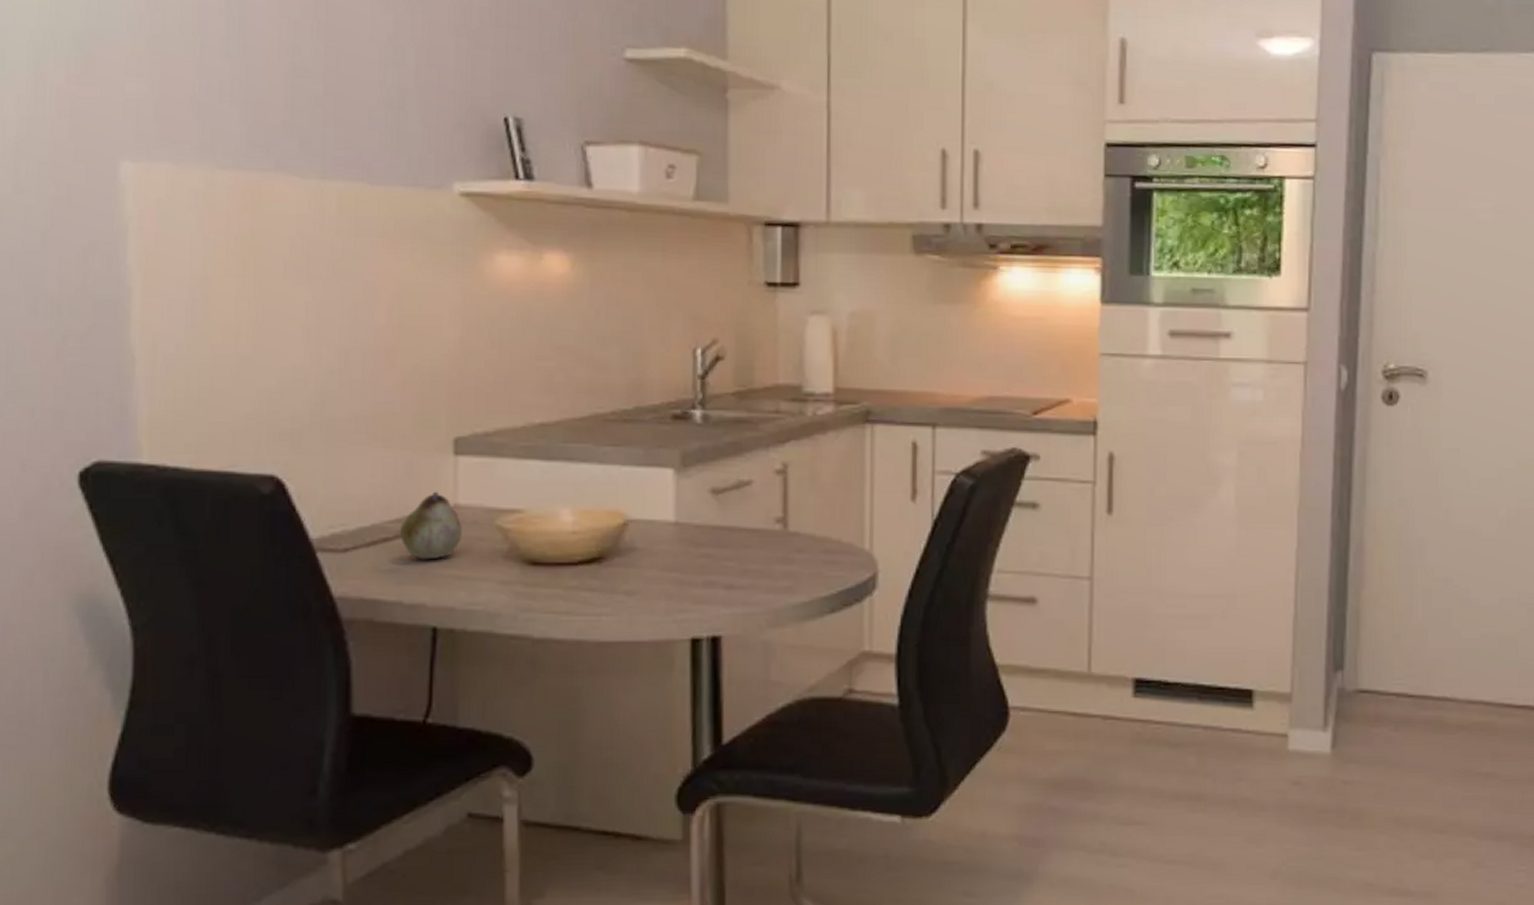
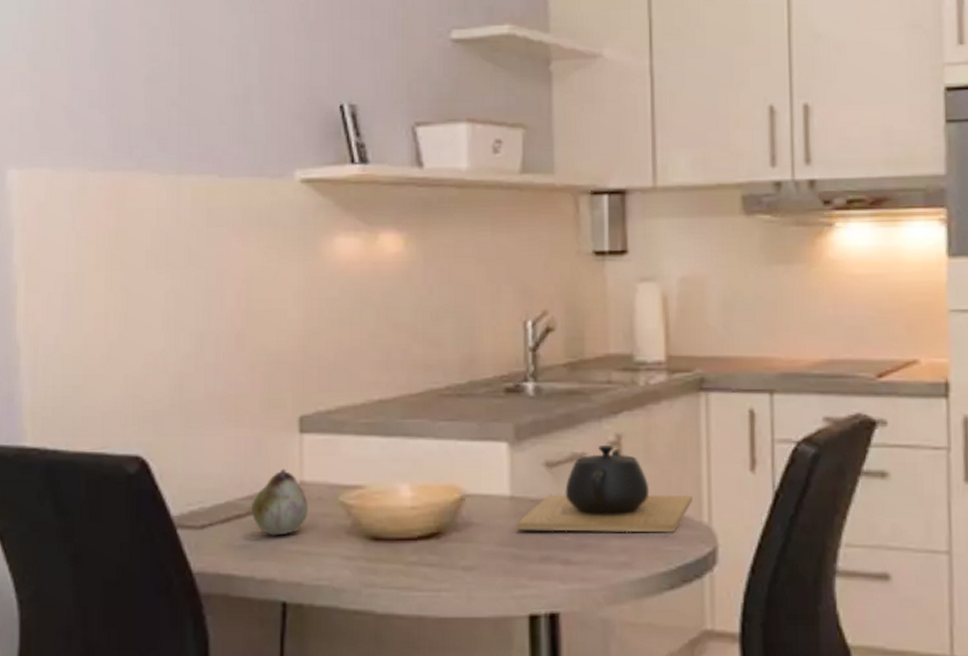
teapot: none [681,472,855,559] -> present [517,444,692,533]

